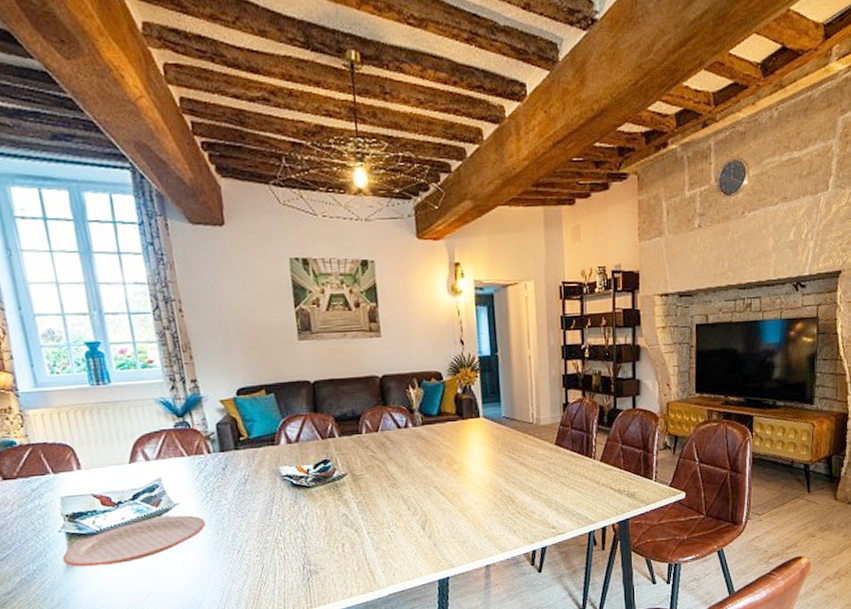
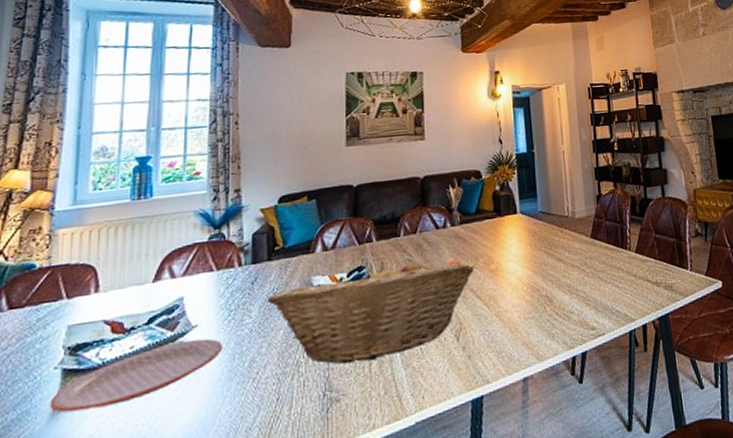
fruit basket: none [240,455,438,544] -> present [268,260,474,364]

